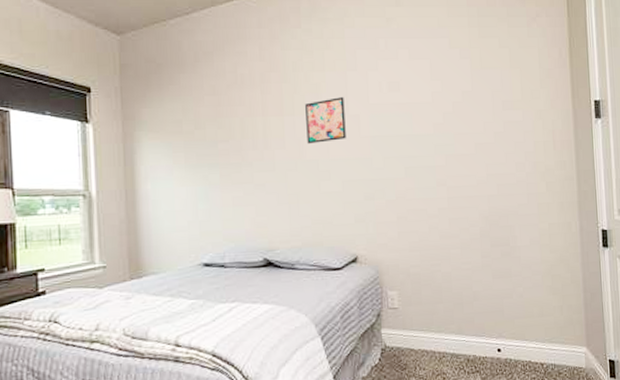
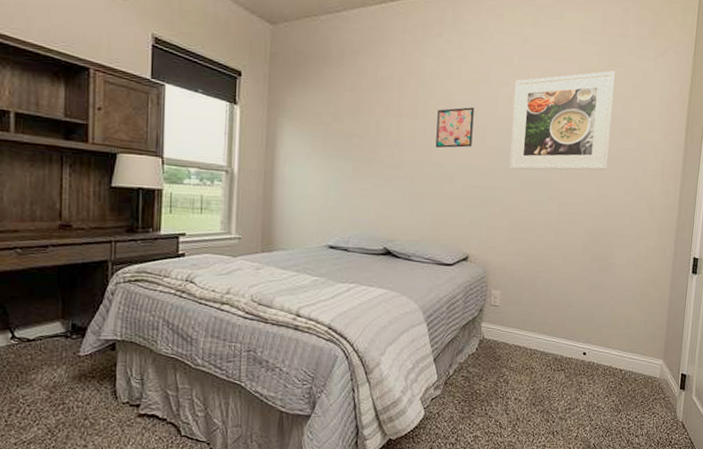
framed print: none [383,42,495,158] -> present [509,70,615,170]

